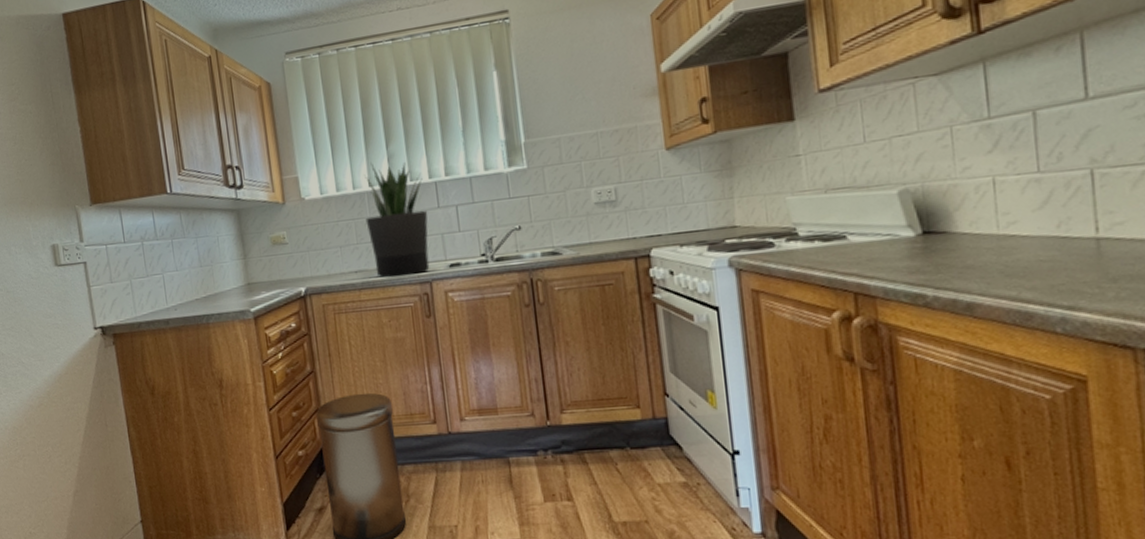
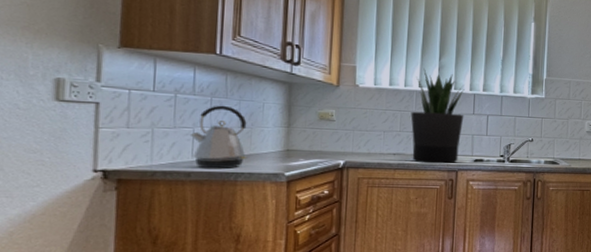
kettle: none [161,245,215,314] -> present [189,105,249,168]

